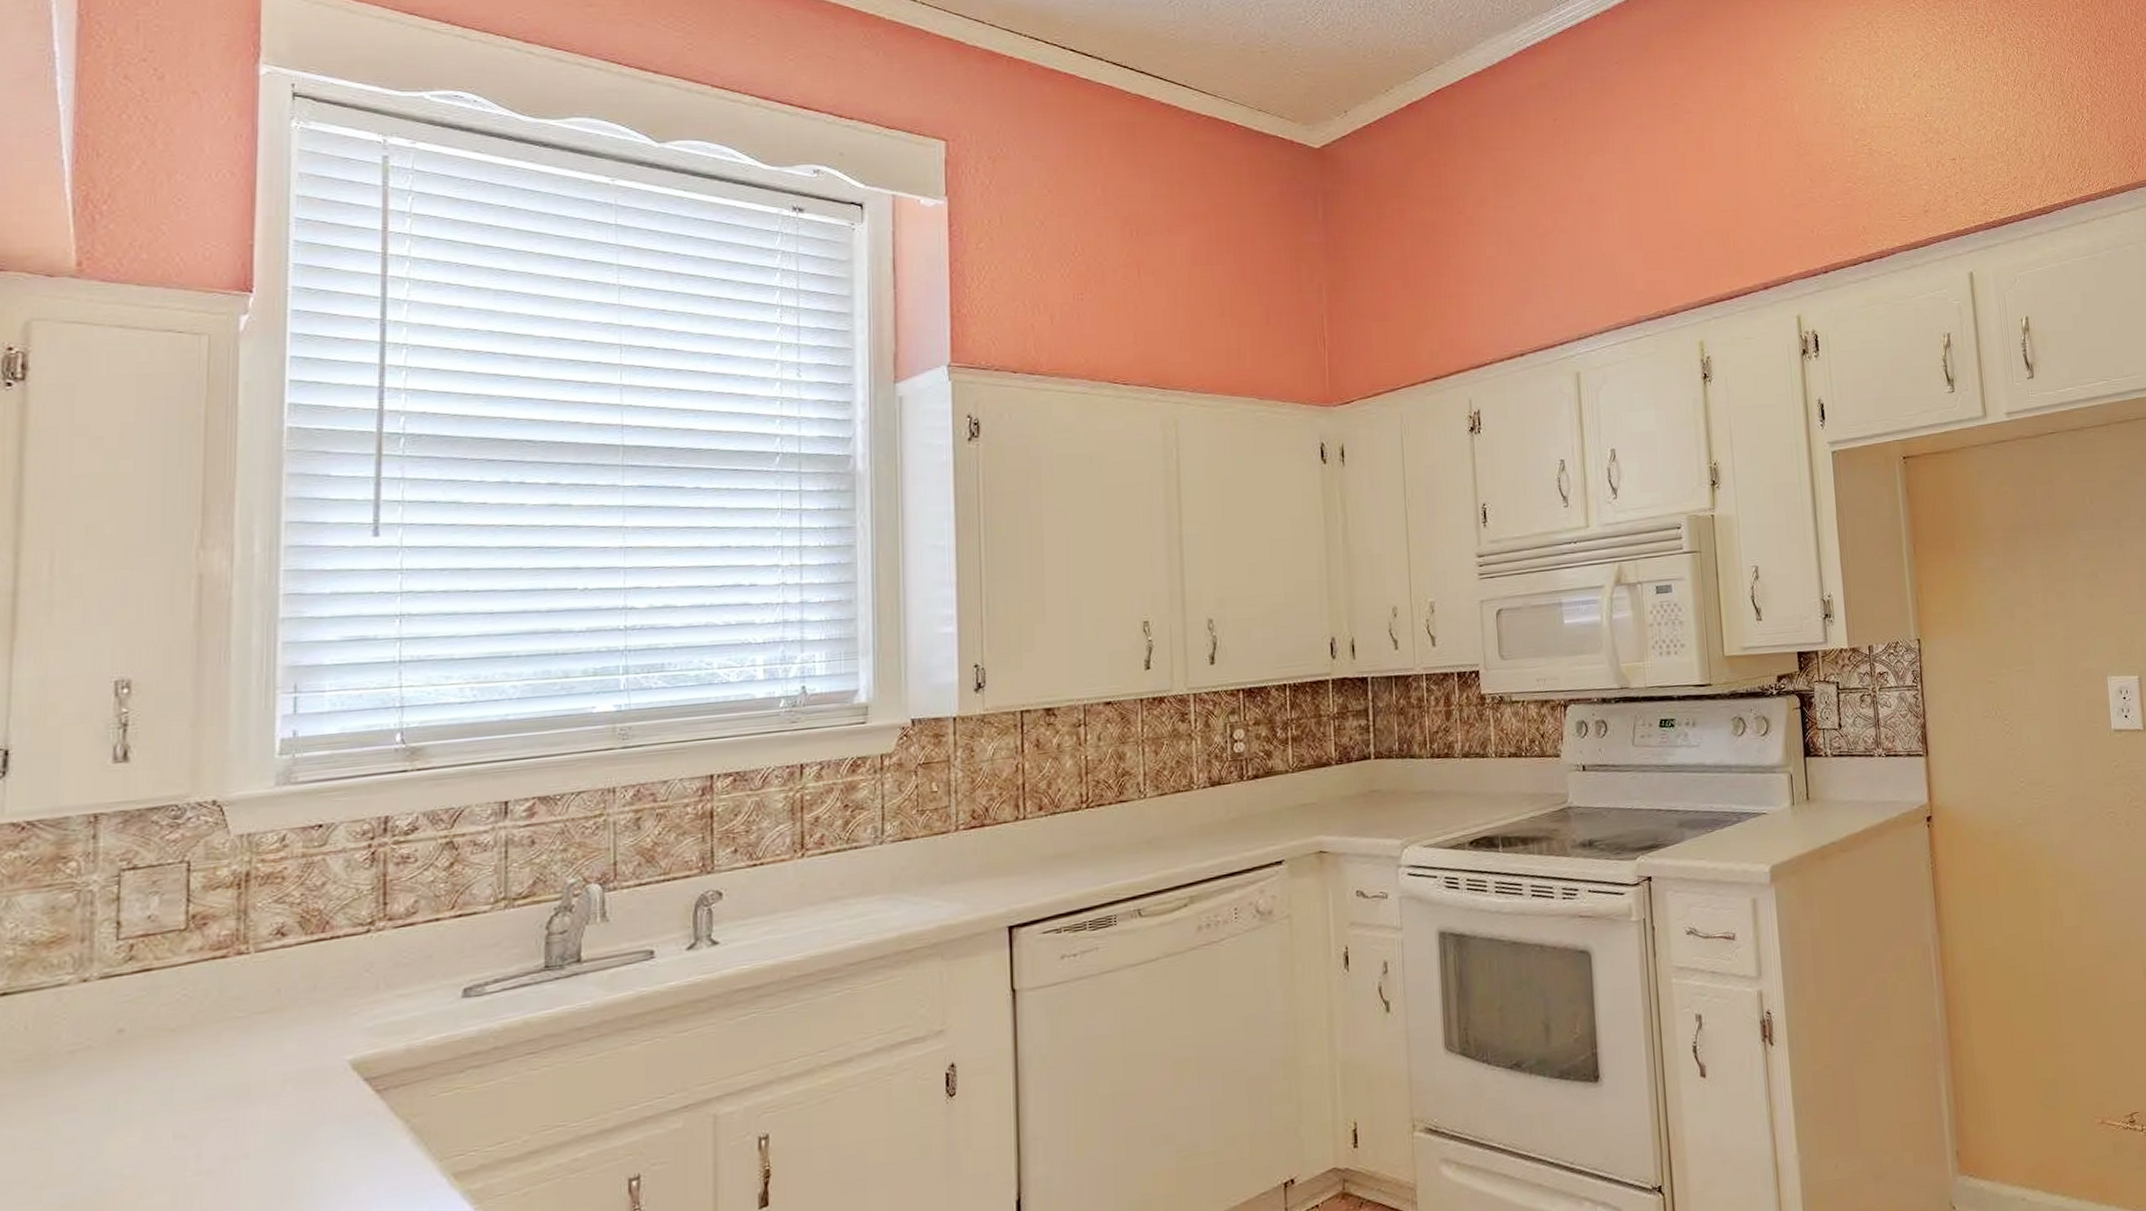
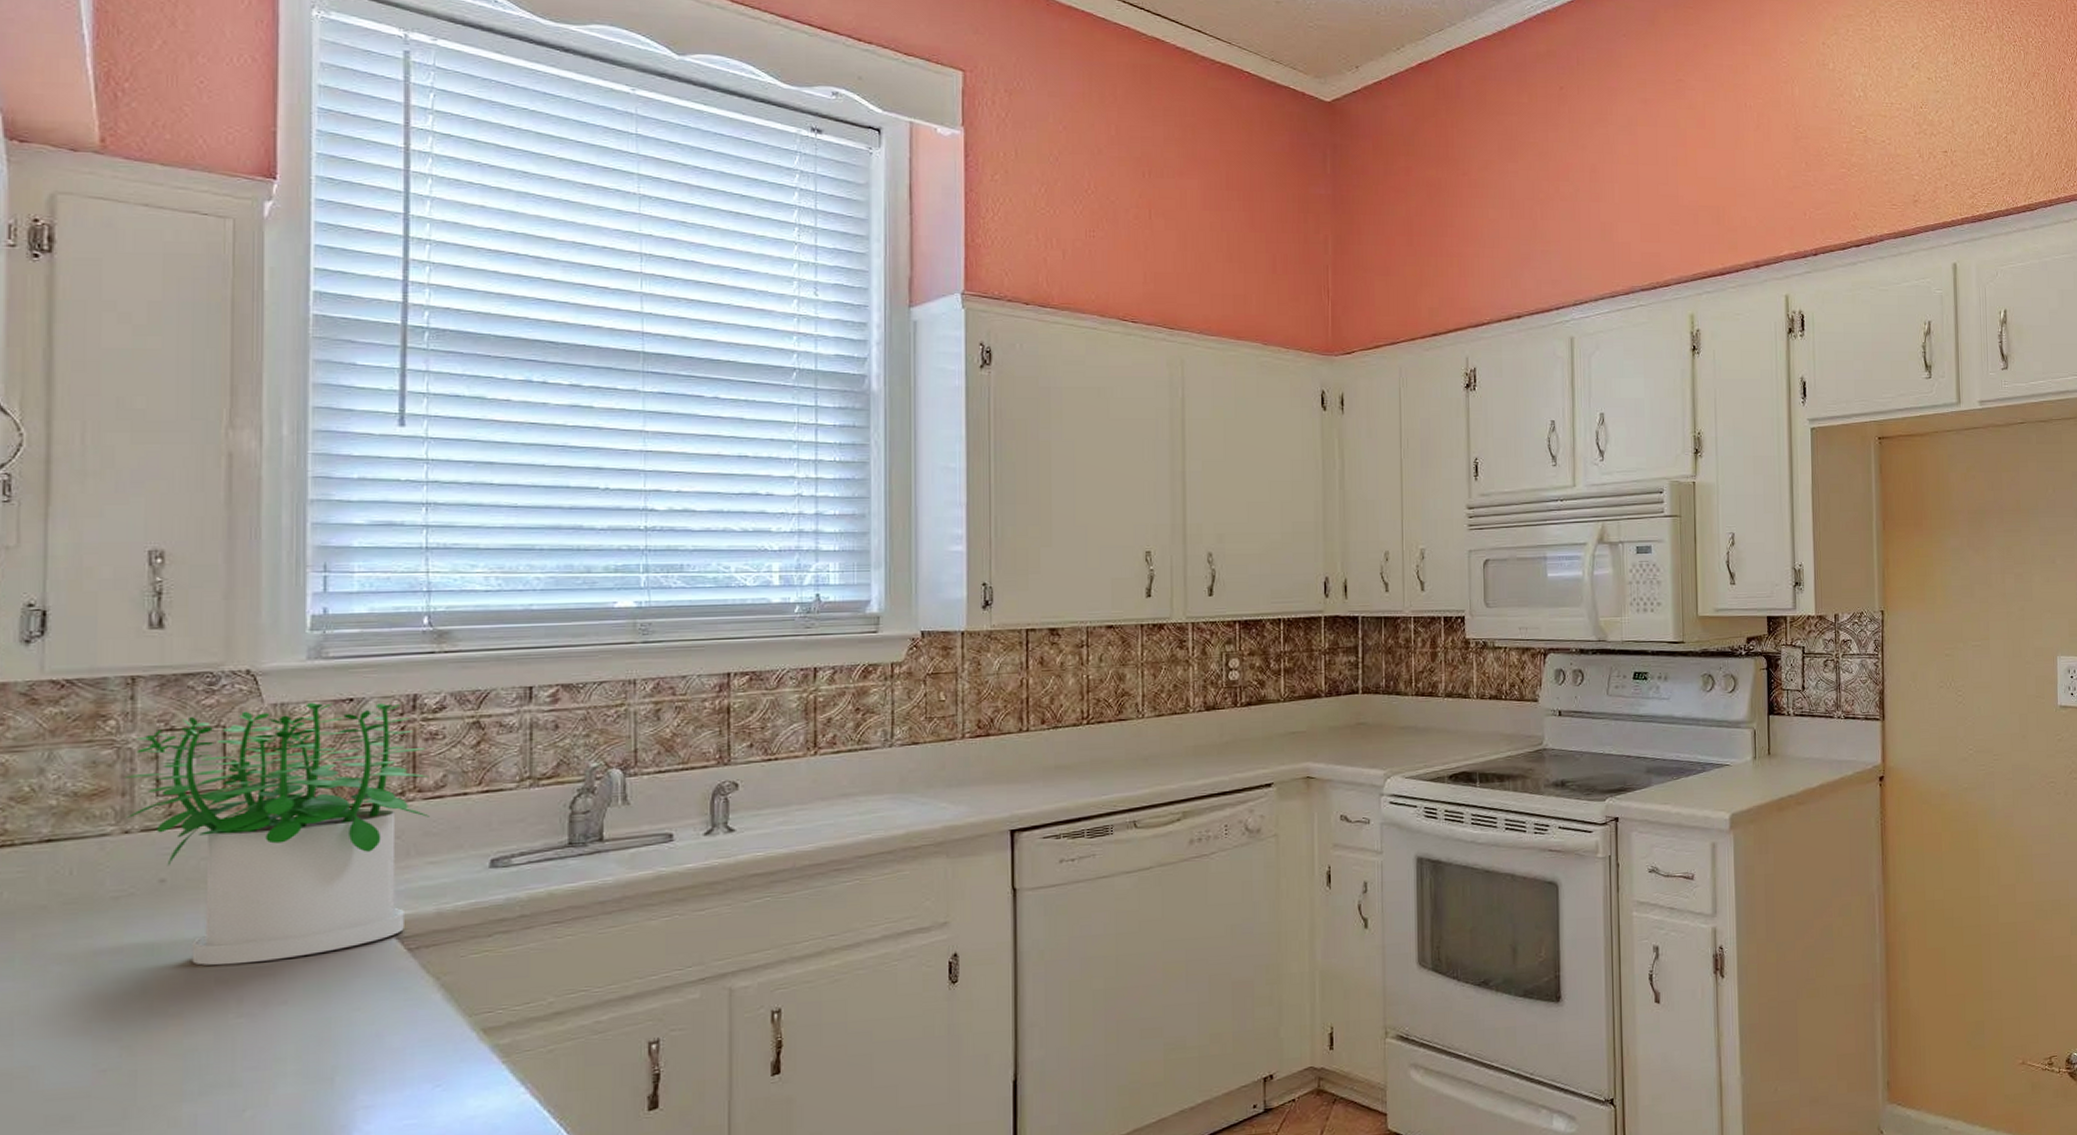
potted plant: none [84,827,401,1121] -> present [124,702,430,966]

